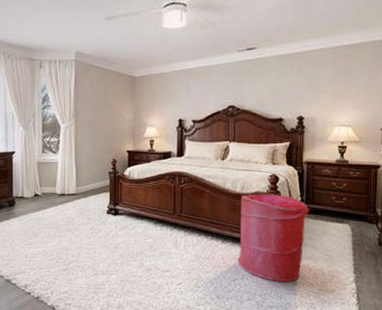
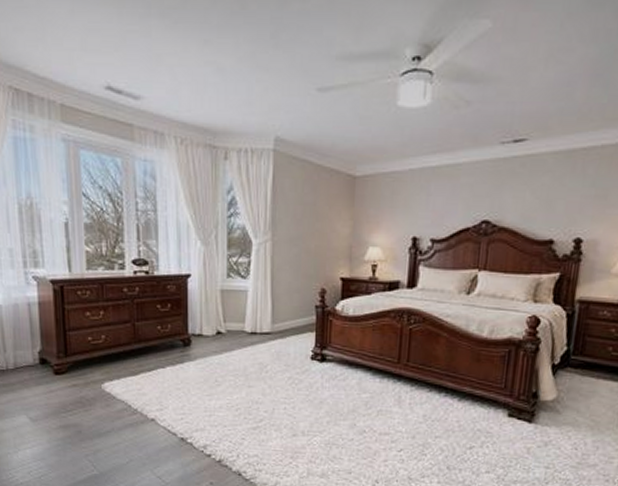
laundry hamper: present [237,193,310,282] -> none [476,339,577,453]

